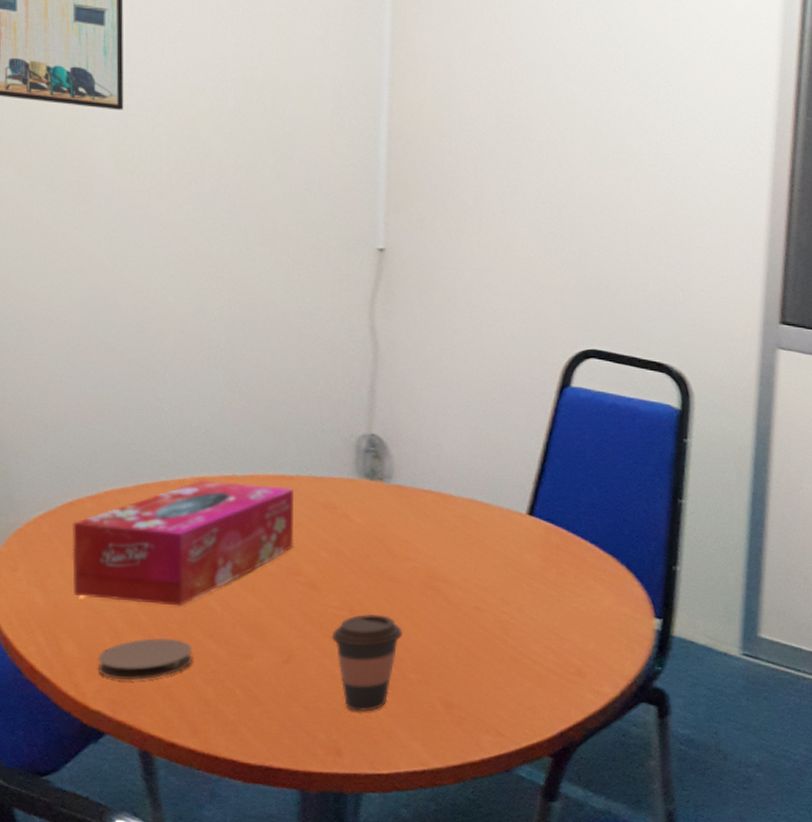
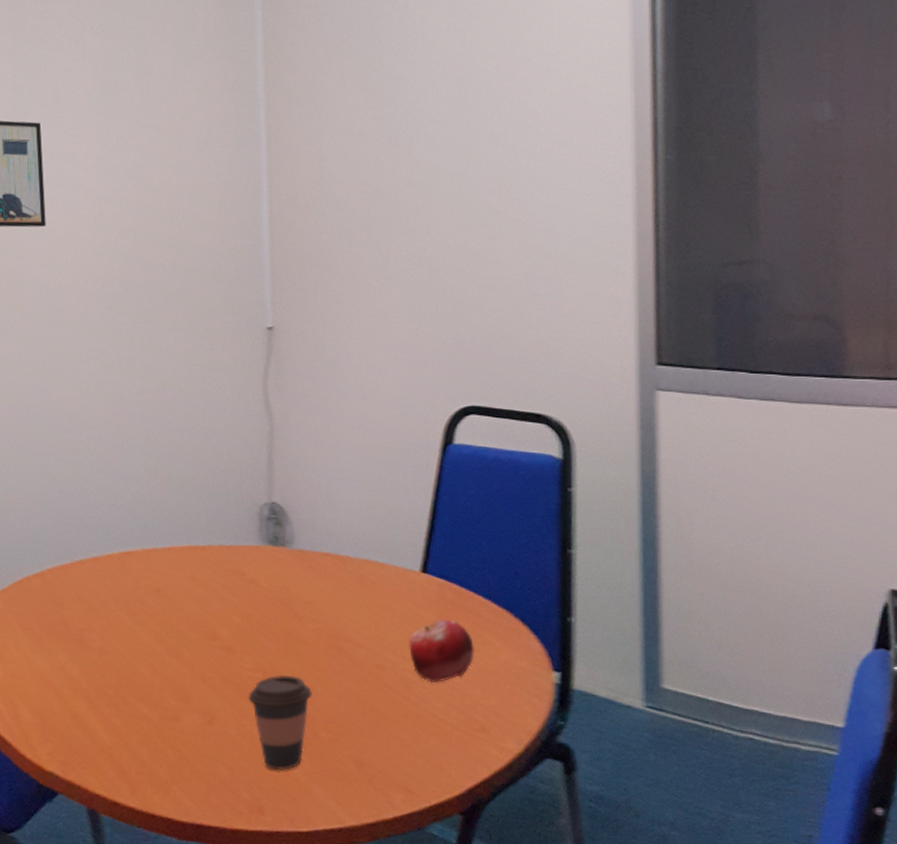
tissue box: present [72,480,294,606] -> none [23,554,210,673]
coaster: present [98,638,193,681] -> none [49,703,128,743]
fruit: none [509,563,578,626] -> present [409,619,475,683]

